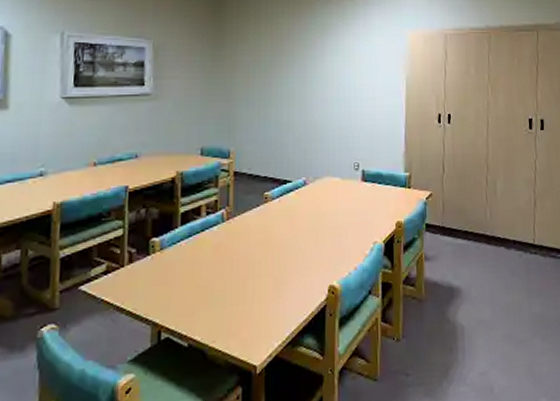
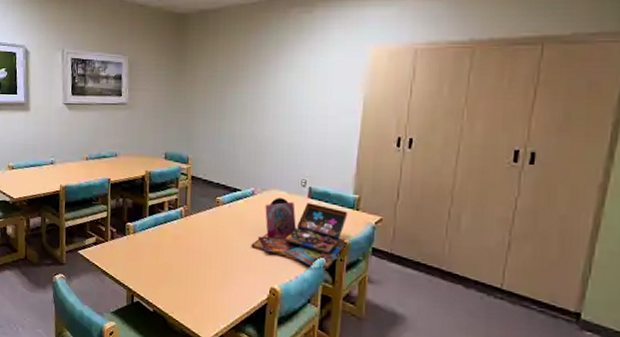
board game: none [305,185,402,255] -> present [251,198,348,270]

